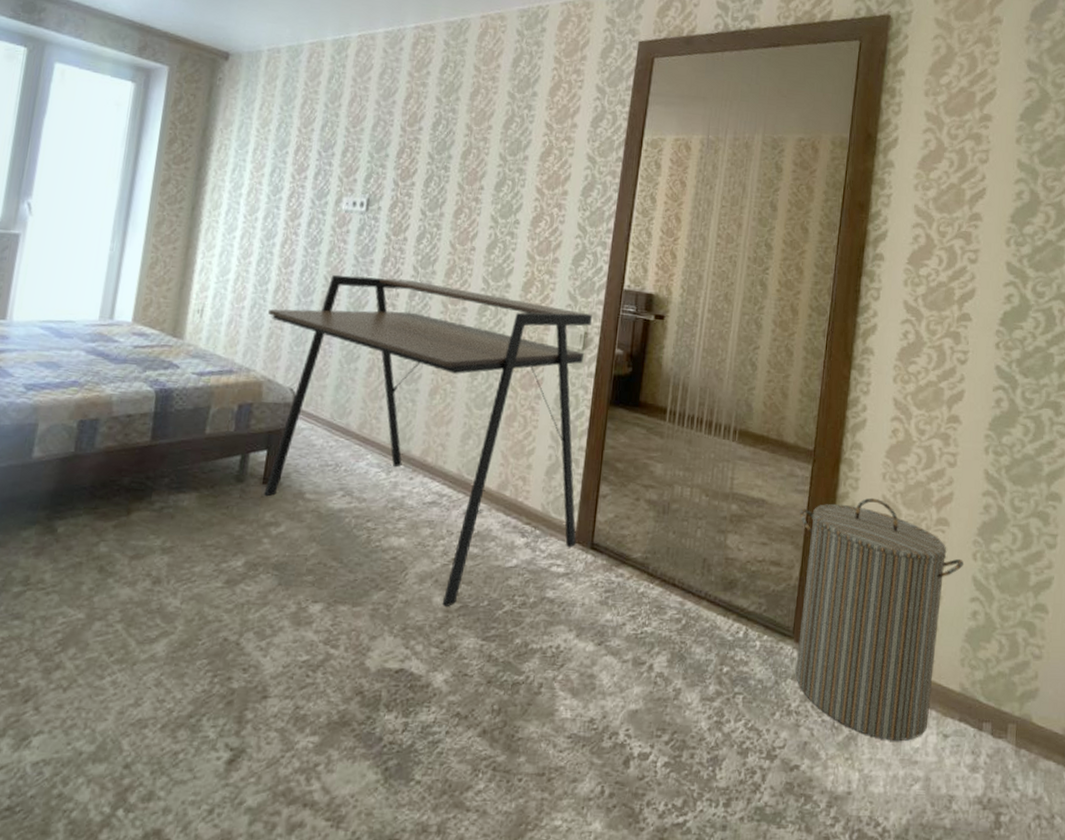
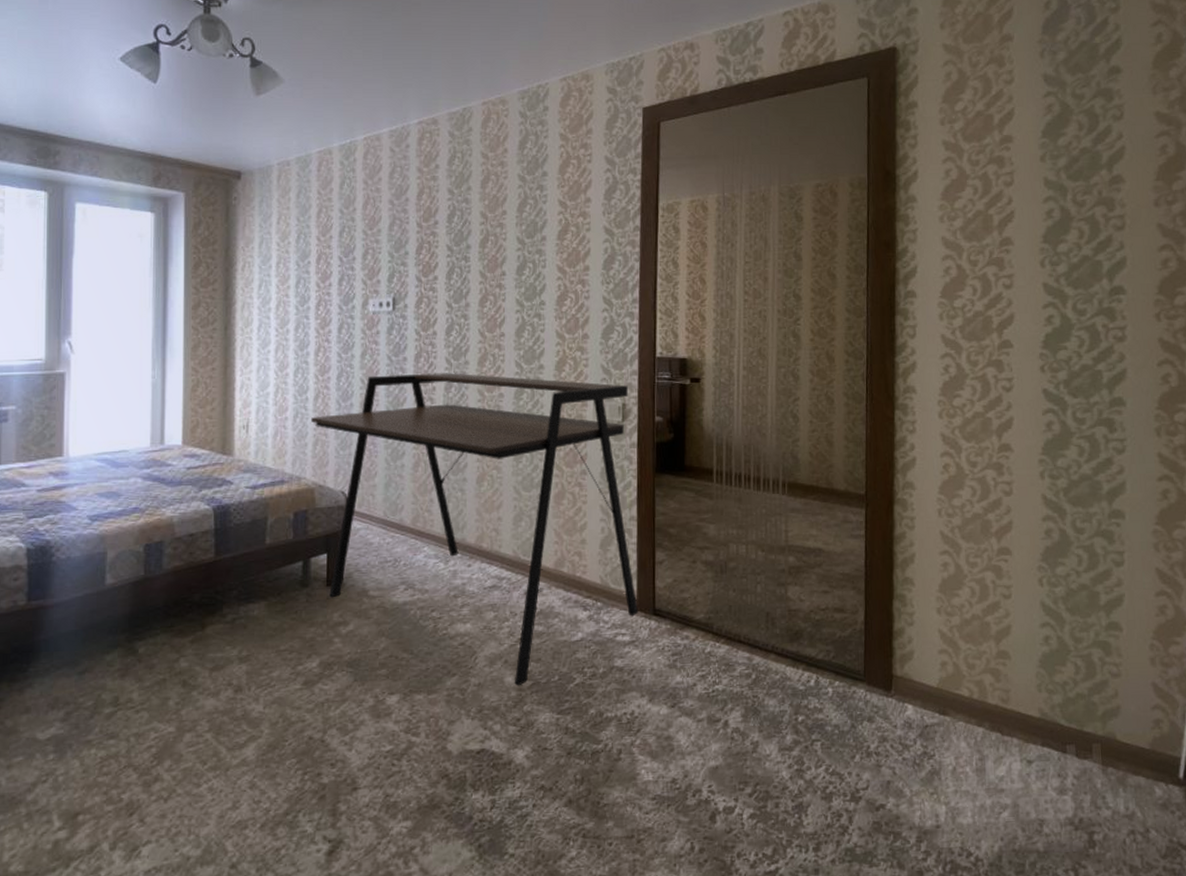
laundry hamper: present [795,497,964,742] -> none [857,535,1031,772]

